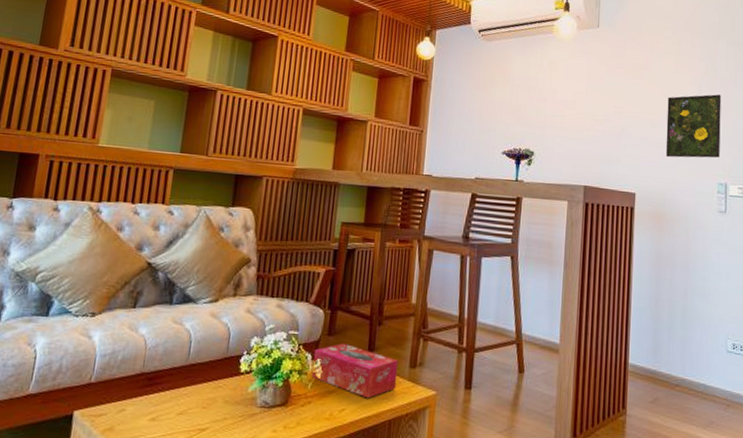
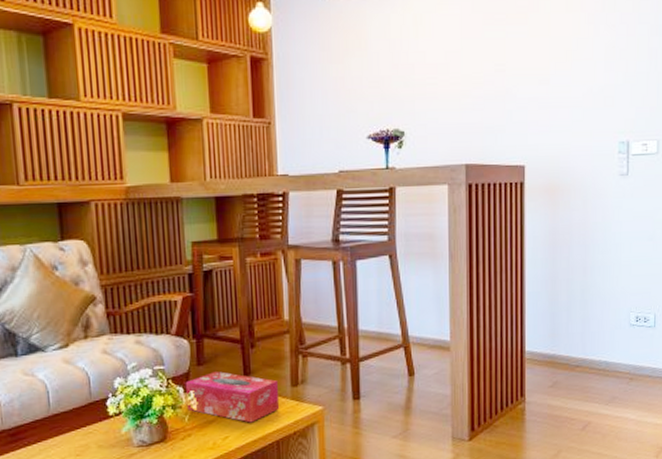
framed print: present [665,94,722,158] -> none [558,34,622,119]

